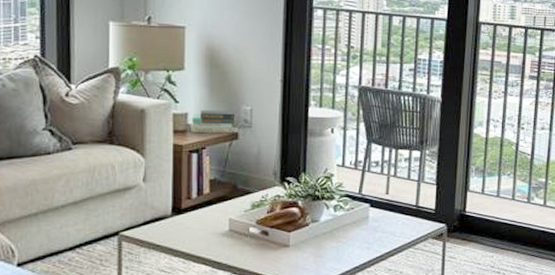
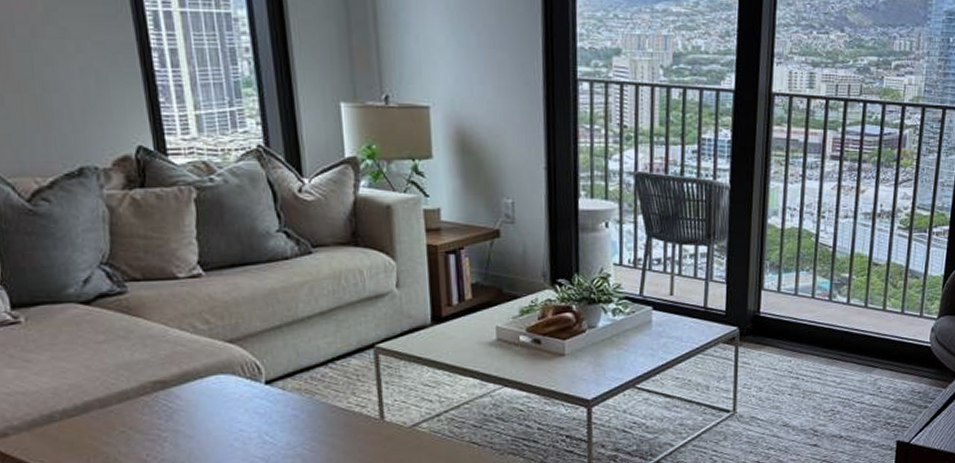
books: present [191,110,235,134] -> none [445,204,496,231]

